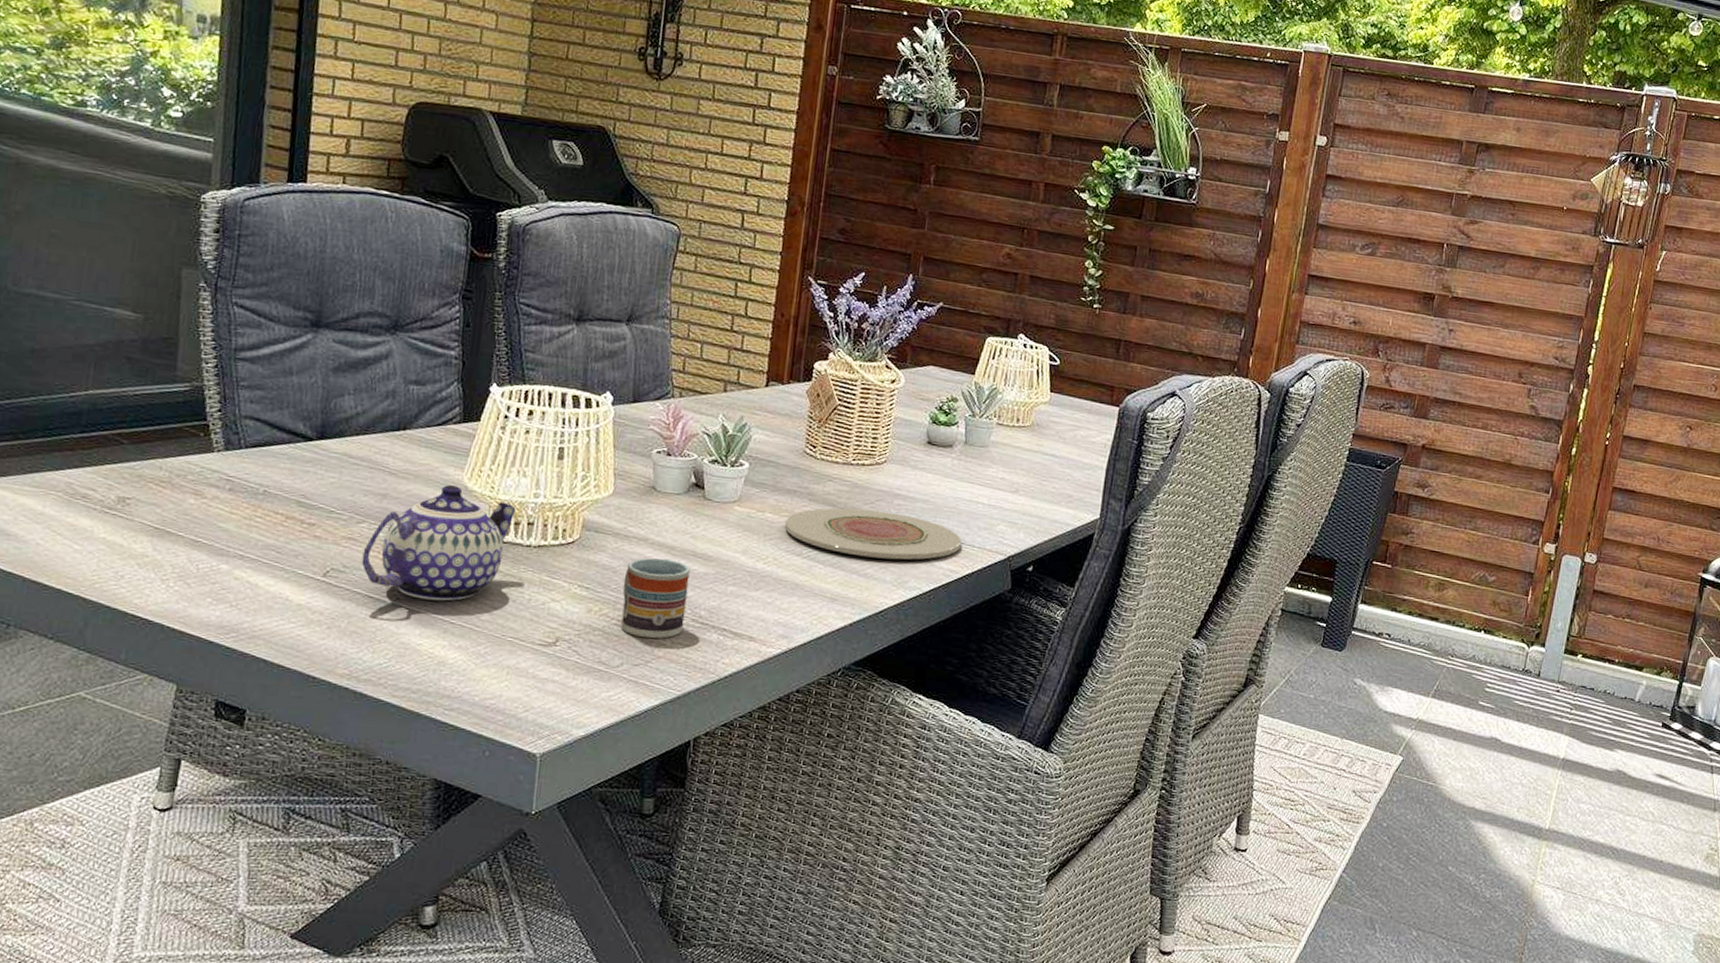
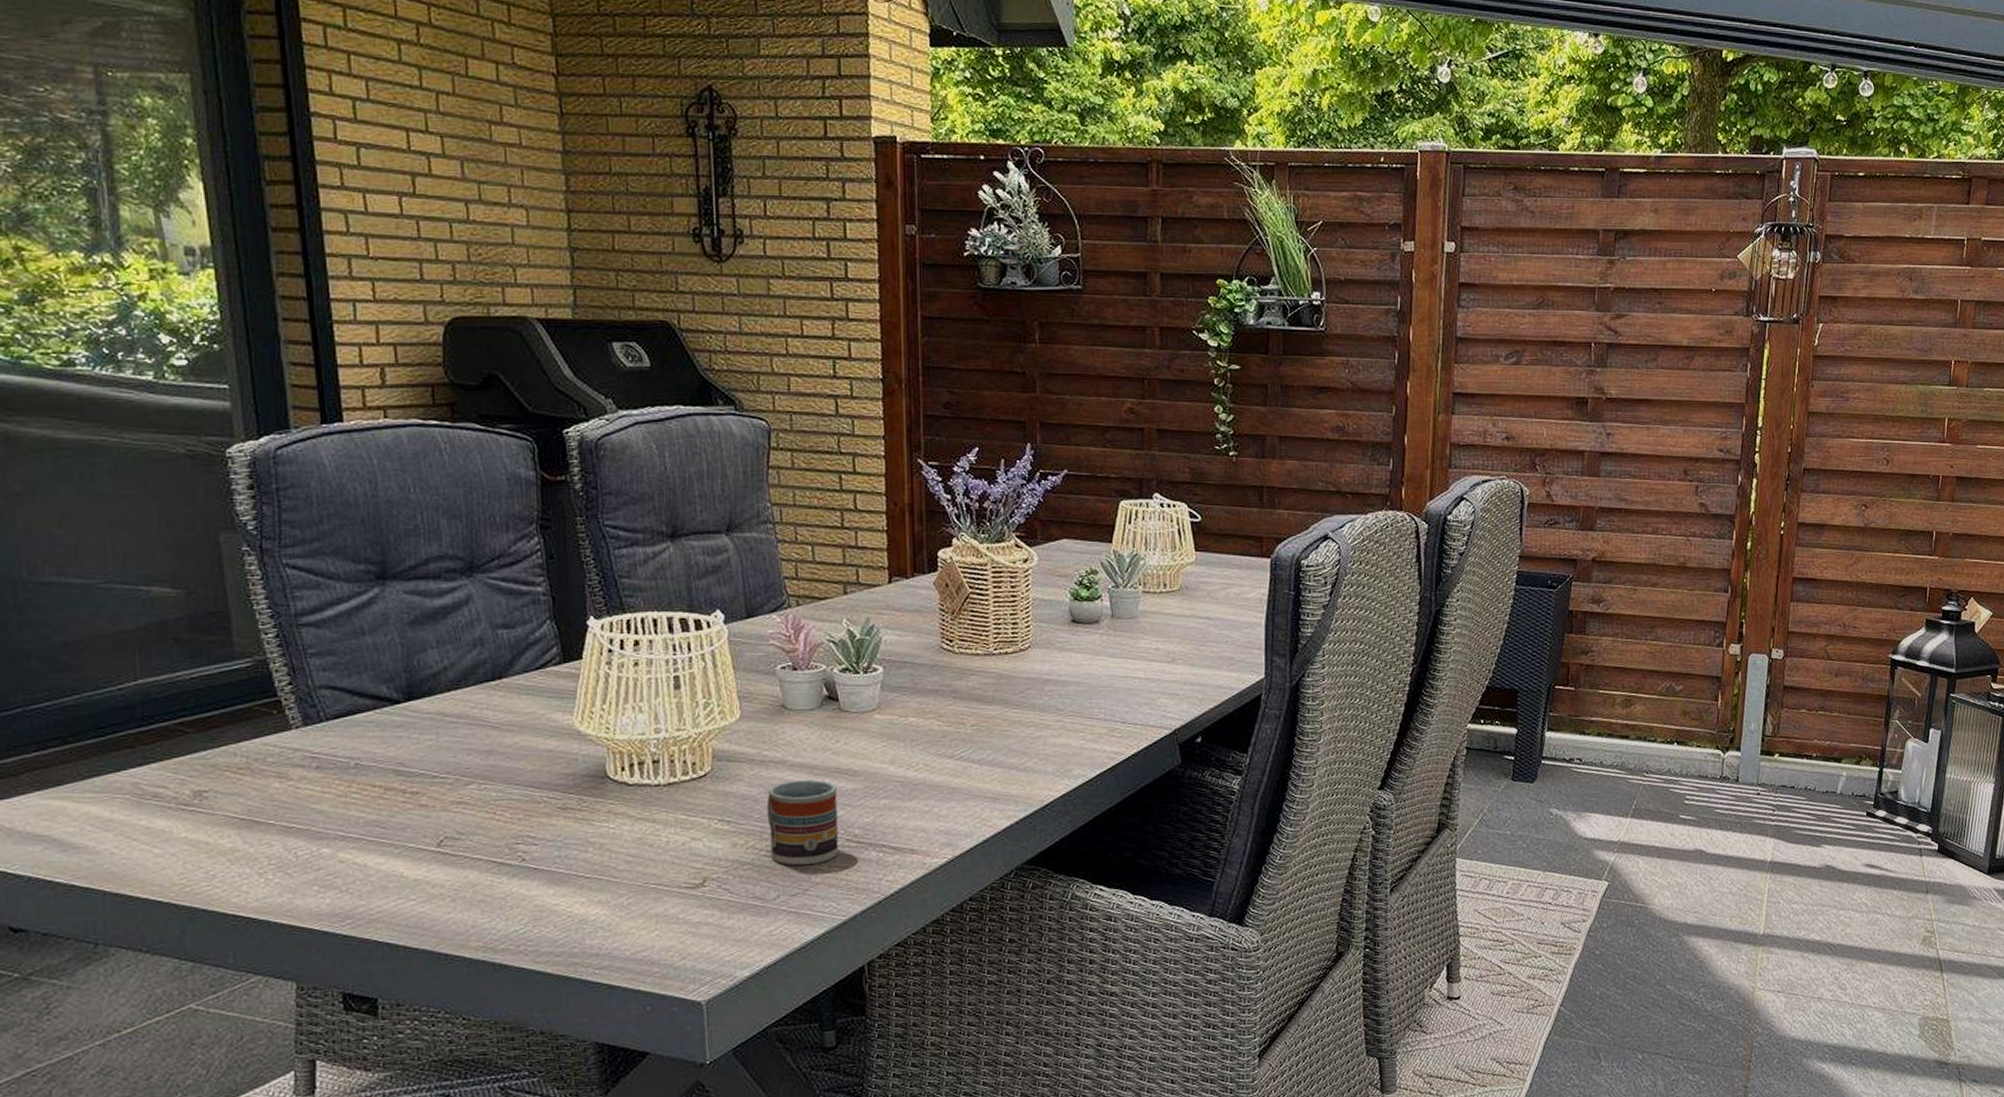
teapot: present [361,485,516,601] -> none [477,732,637,857]
plate: present [784,508,962,560] -> none [931,700,1122,751]

